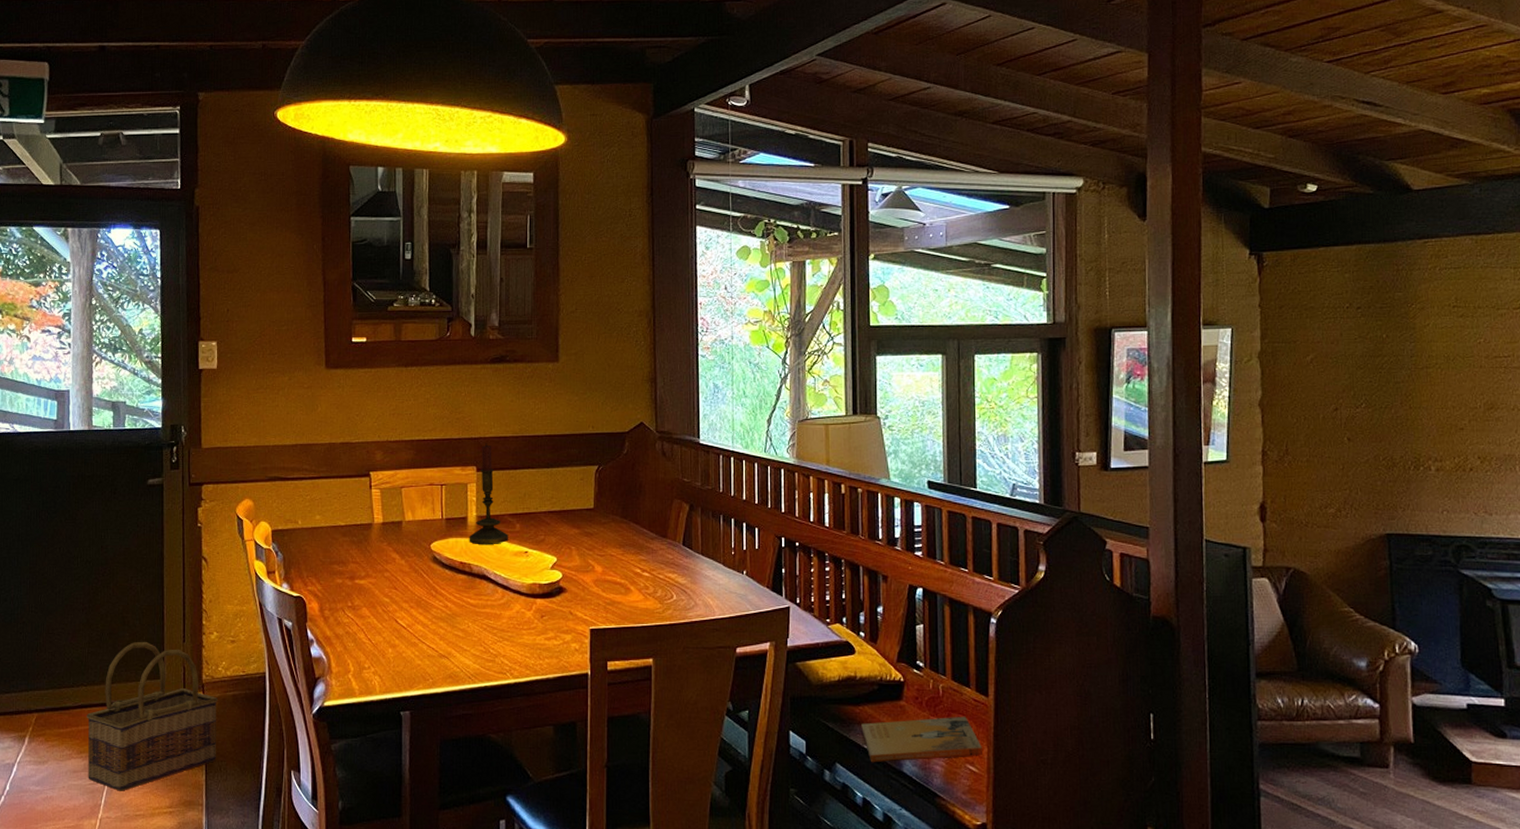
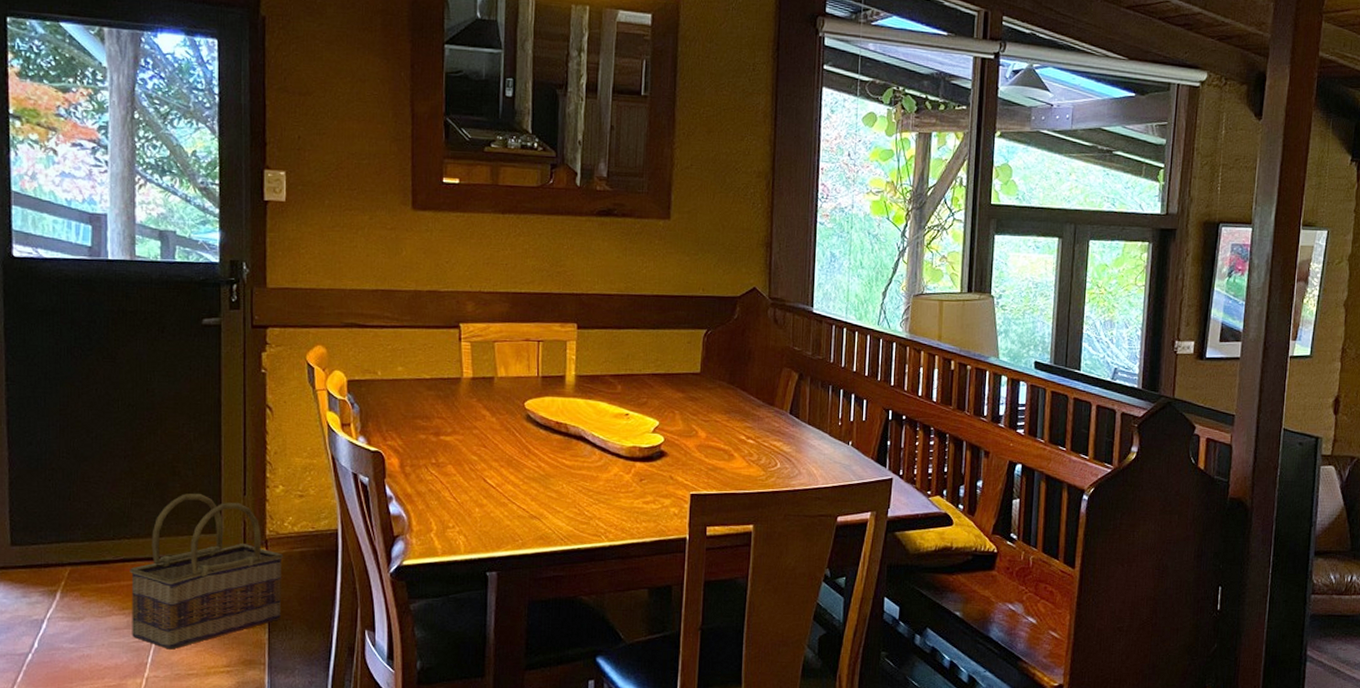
candle: present [469,443,508,544] -> none [566,300,609,405]
book: present [861,716,984,763] -> none [953,586,1066,629]

